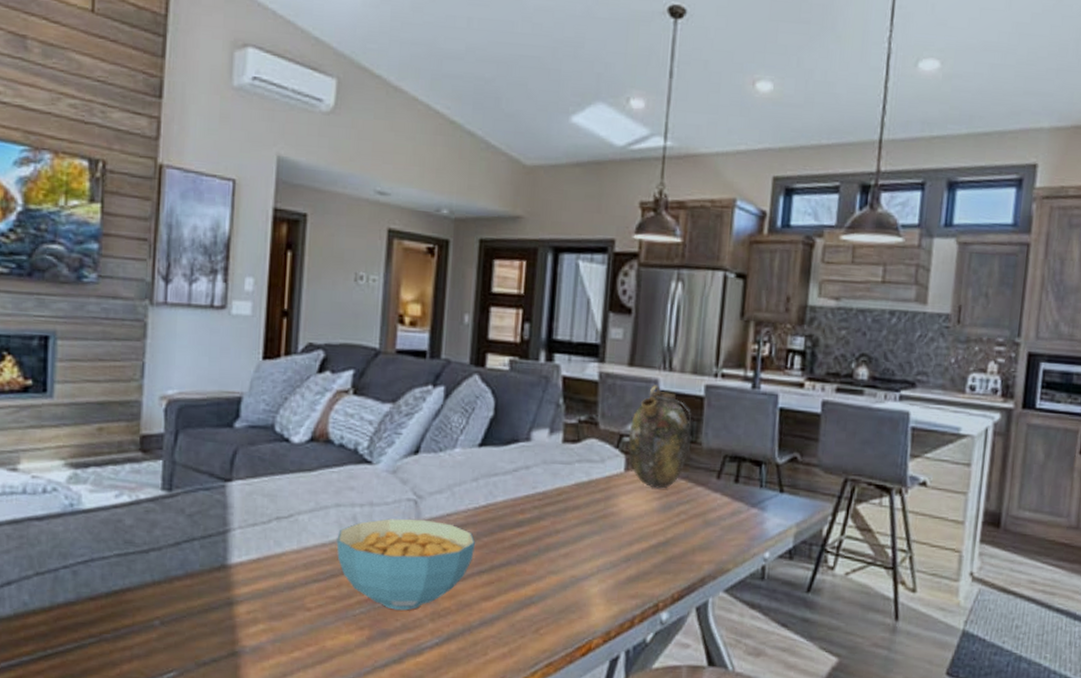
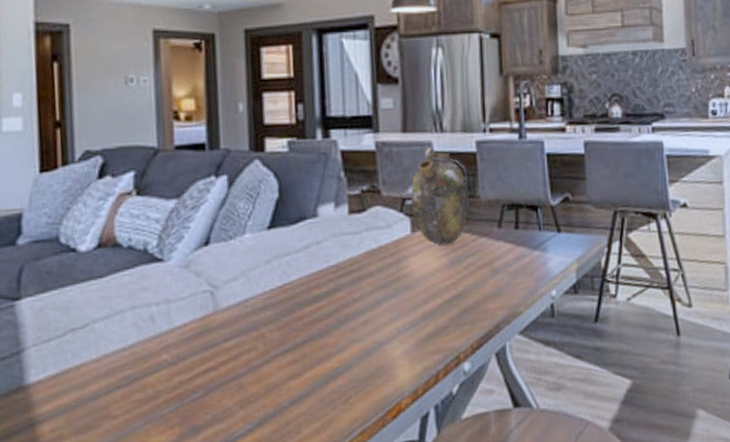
cereal bowl: present [336,518,476,611] -> none [136,308,277,404]

